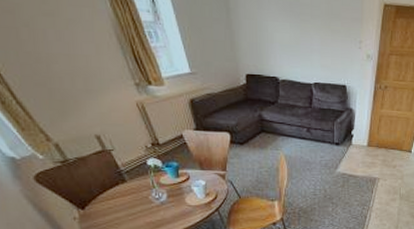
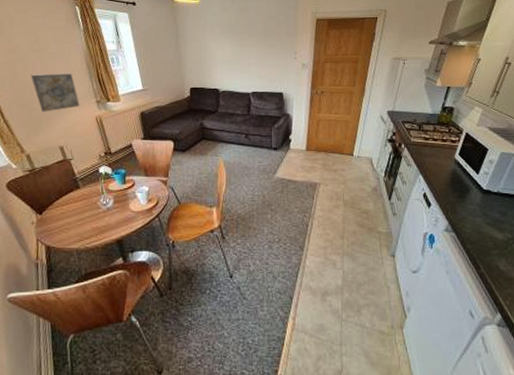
wall art: none [43,45,115,94] -> present [30,73,80,112]

